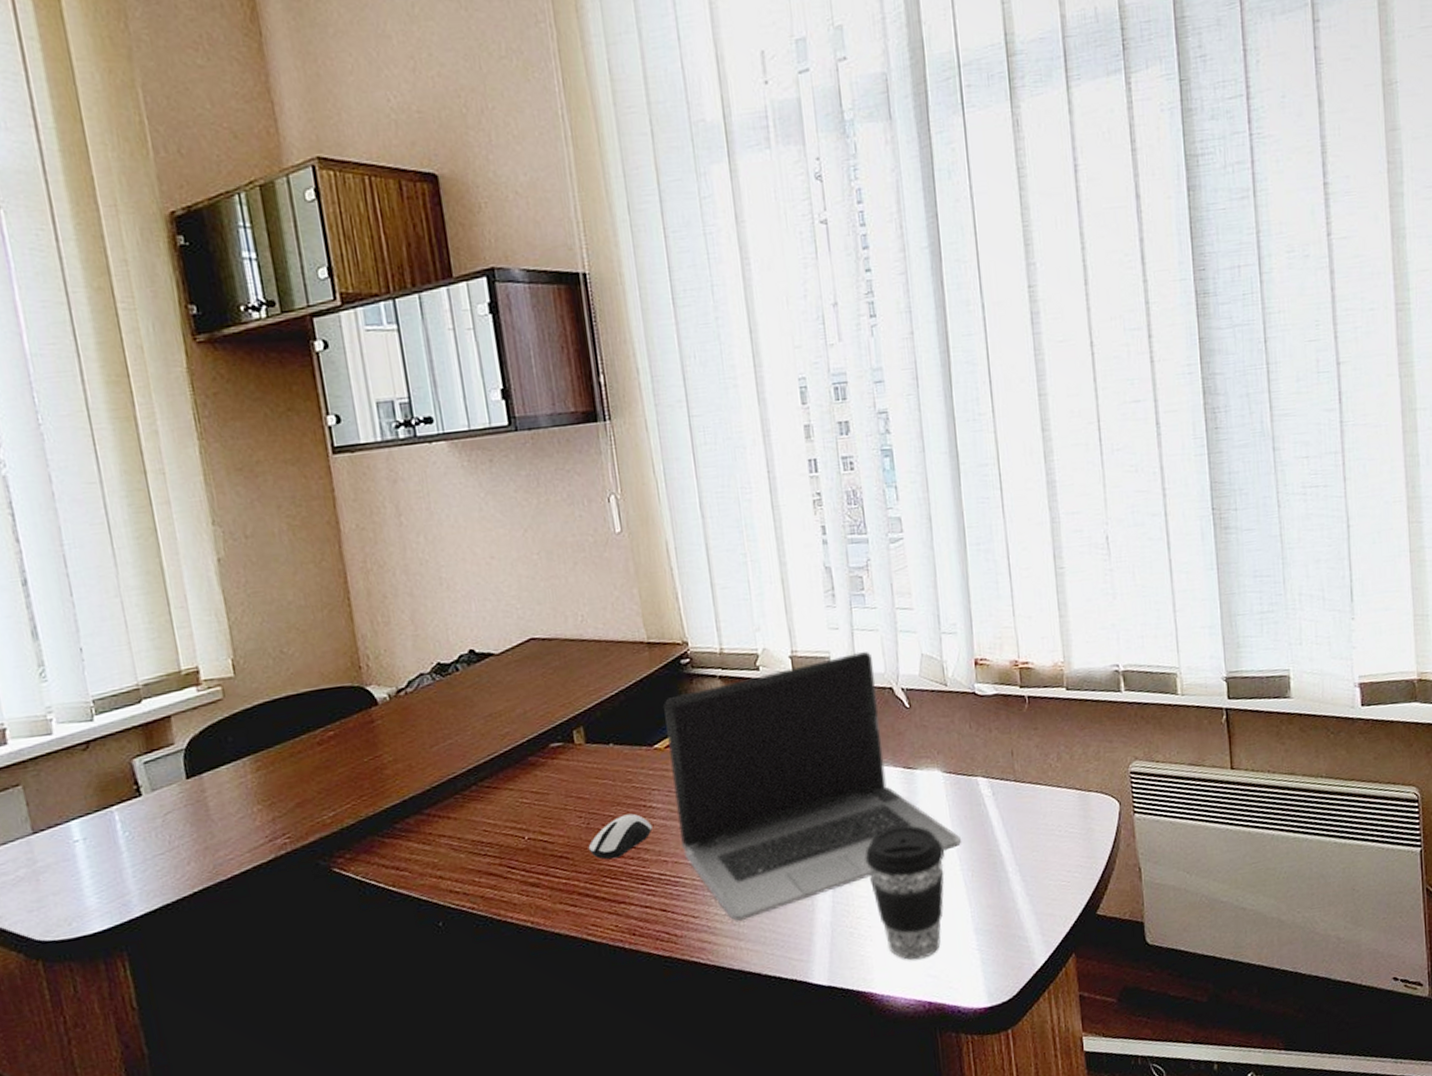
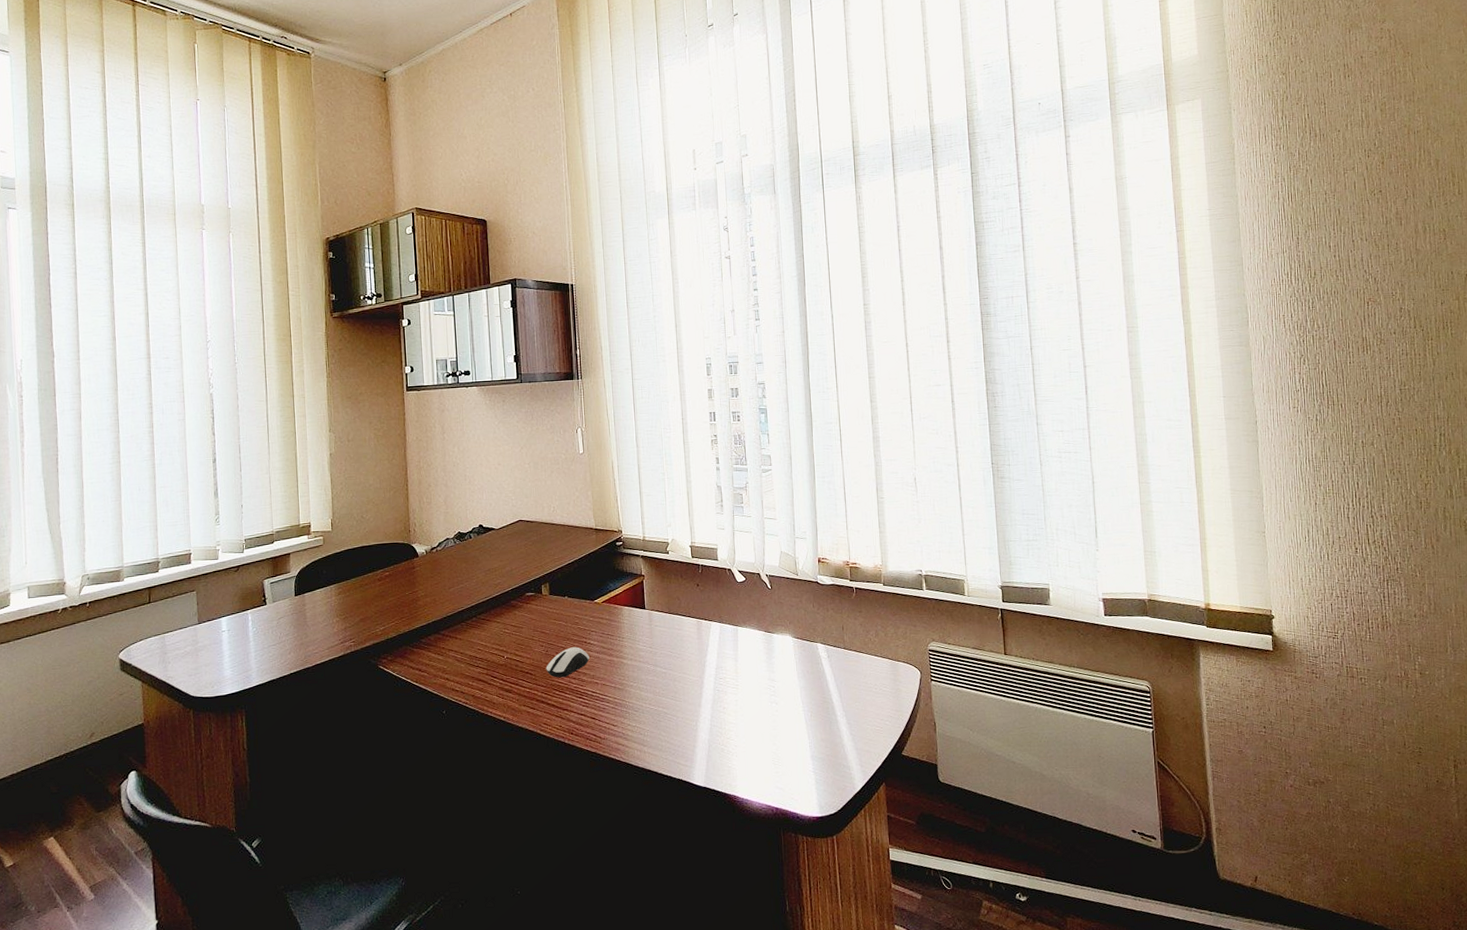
laptop computer: present [663,652,961,921] -> none [603,547,804,731]
coffee cup: present [865,825,944,960] -> none [735,673,791,774]

